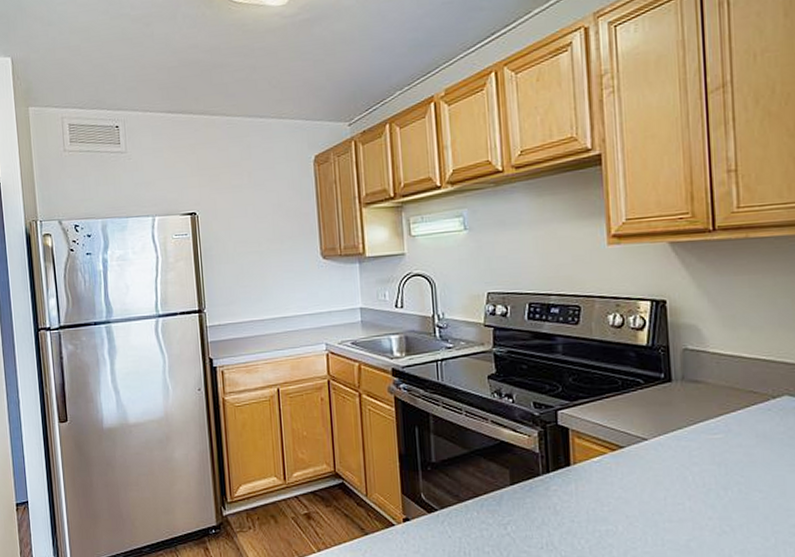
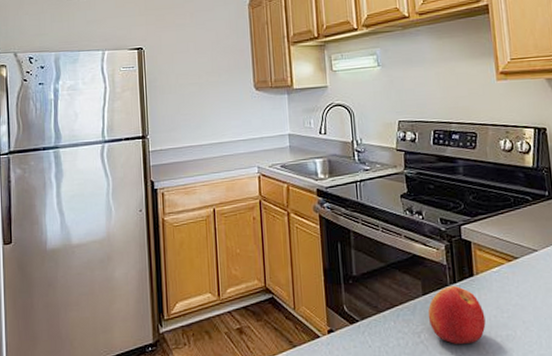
apple: none [516,476,583,537] -> present [428,286,486,344]

